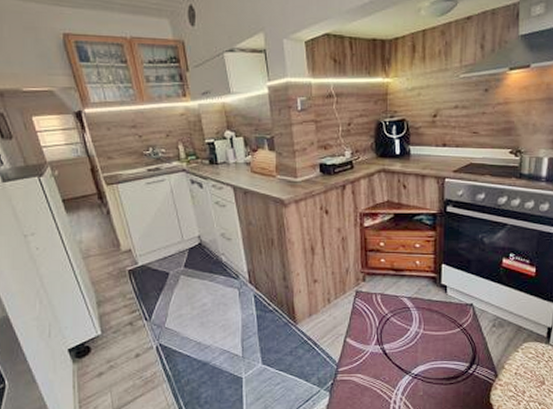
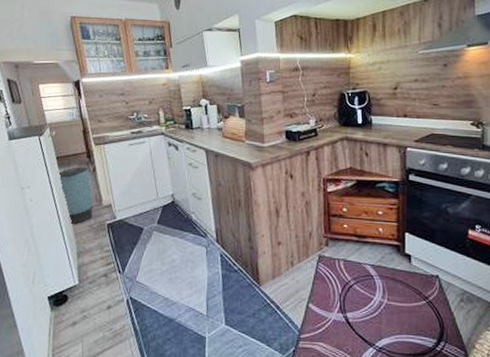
trash can: none [65,210,111,272] -> present [57,167,94,224]

